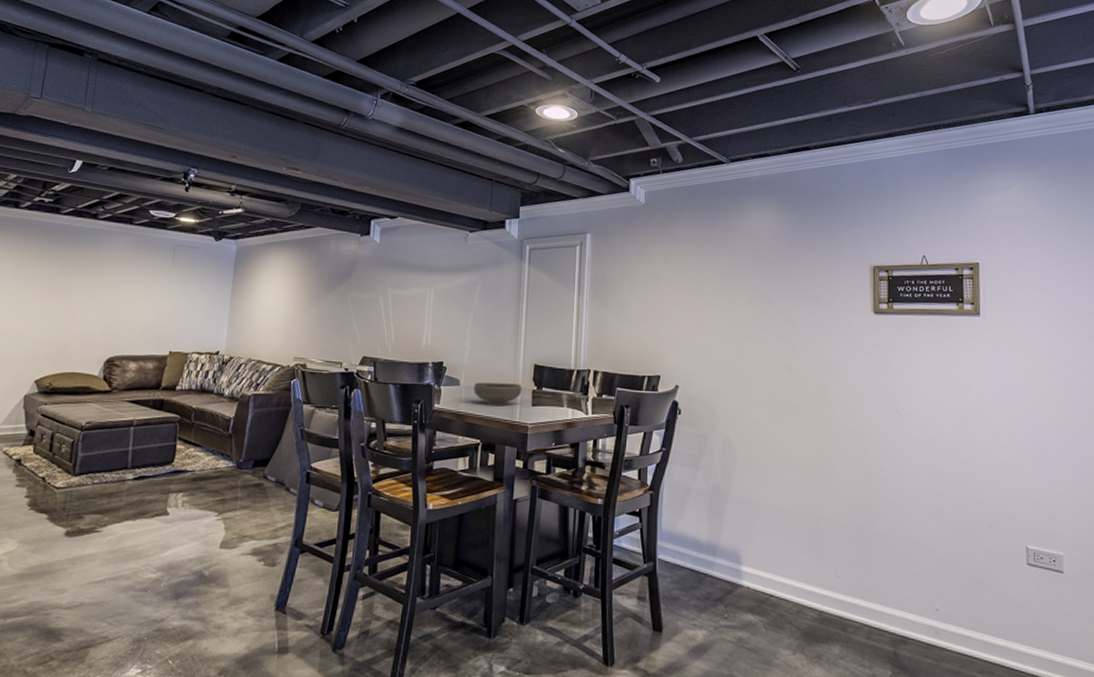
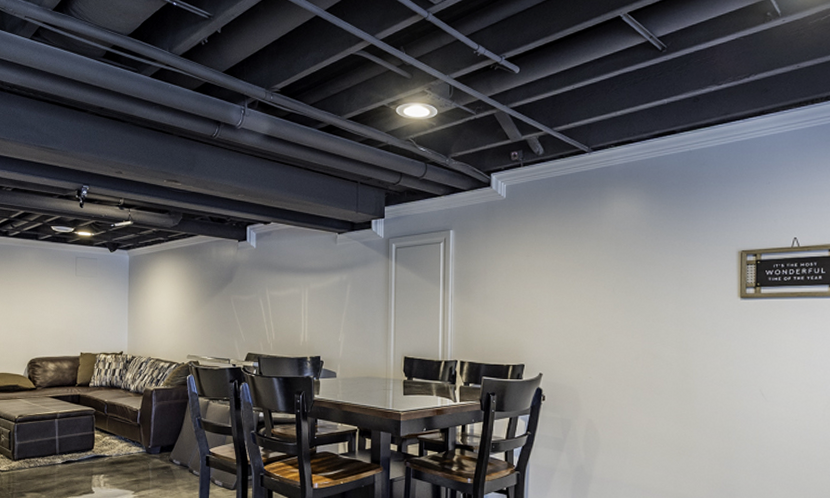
bowl: present [473,382,522,407] -> none [349,374,394,396]

